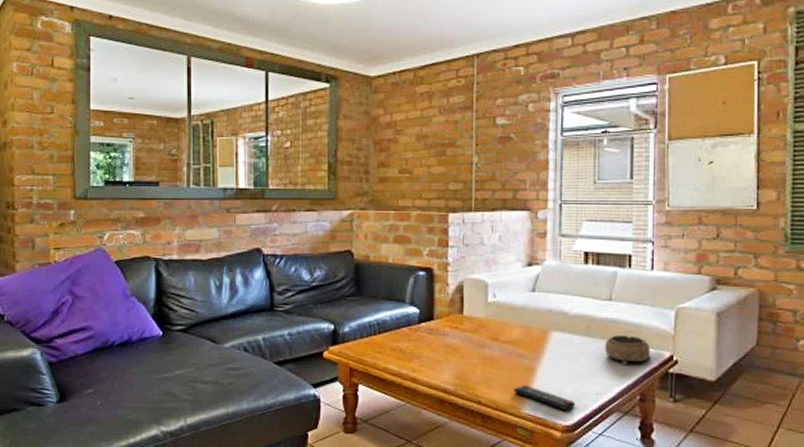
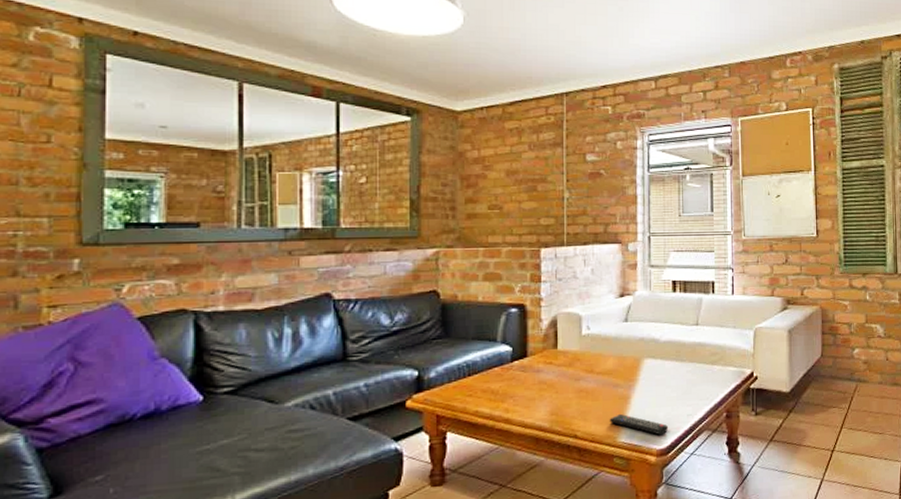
decorative bowl: present [605,334,651,365] -> none [694,356,734,385]

